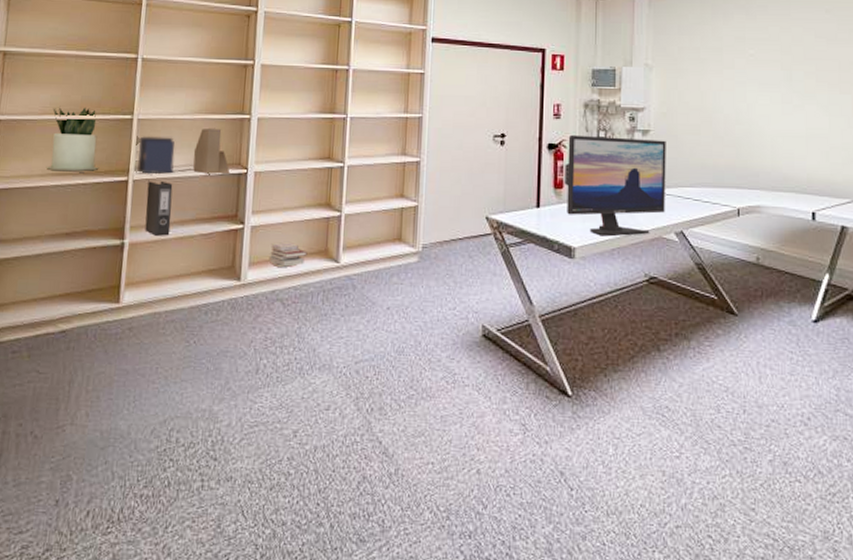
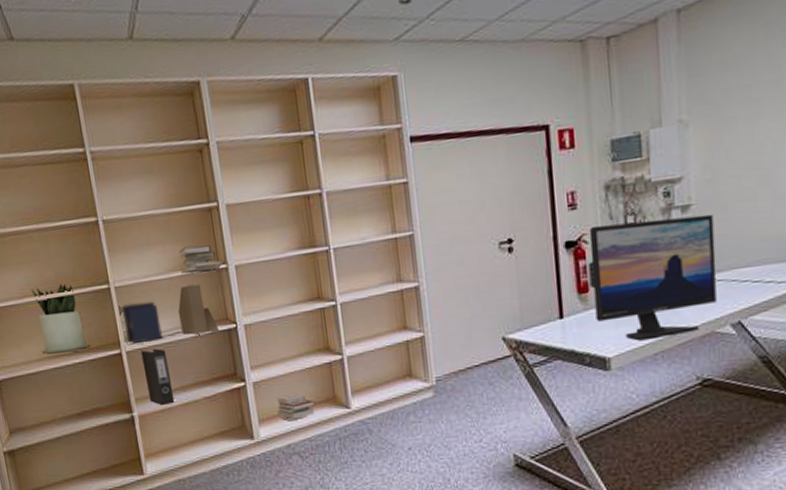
books: none [206,94,249,120] -> present [180,245,225,275]

